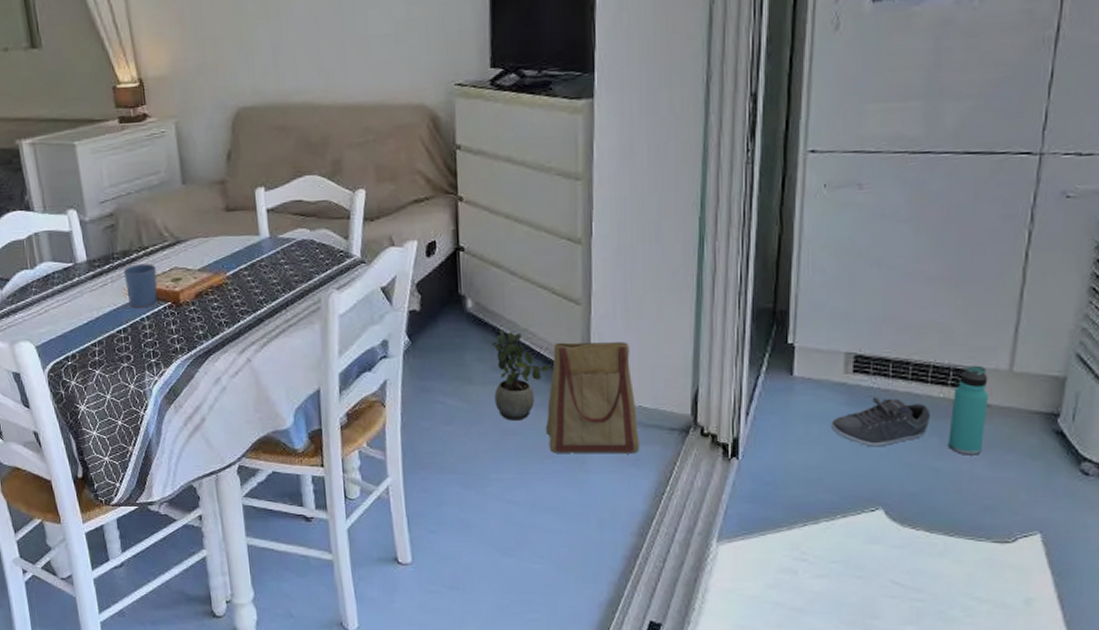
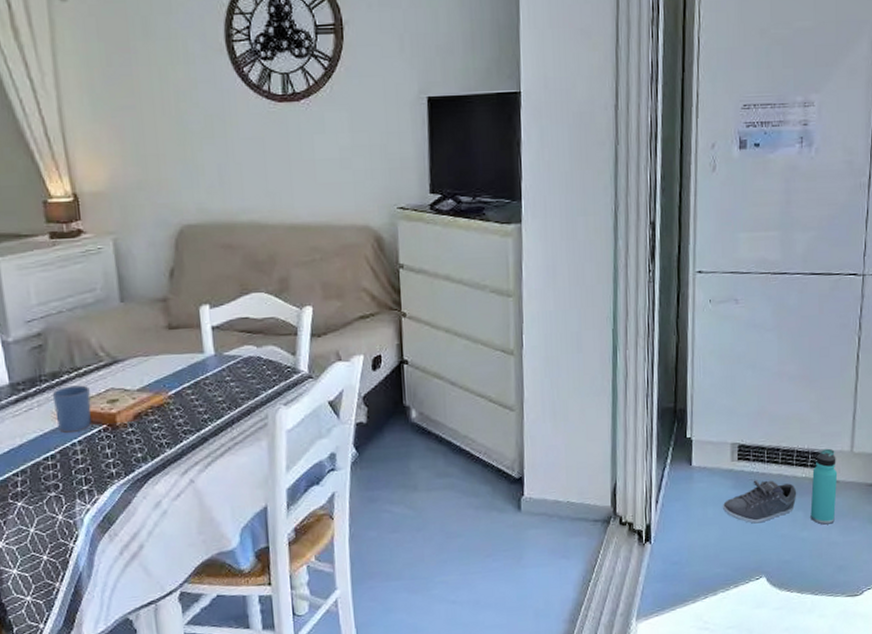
potted plant: present [492,329,550,421] -> none [435,437,489,524]
shopping bag: present [545,342,640,454] -> none [485,443,569,552]

